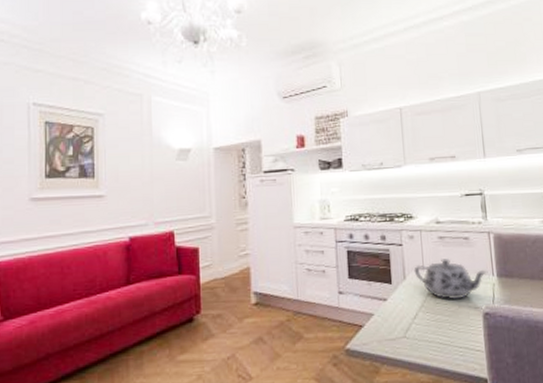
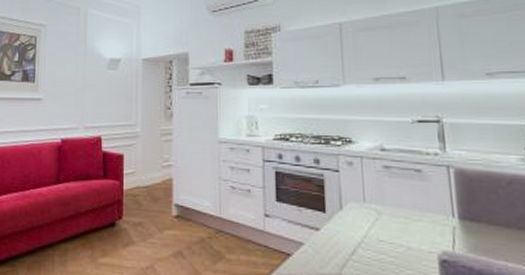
teapot: present [414,258,488,299] -> none [352,191,447,239]

